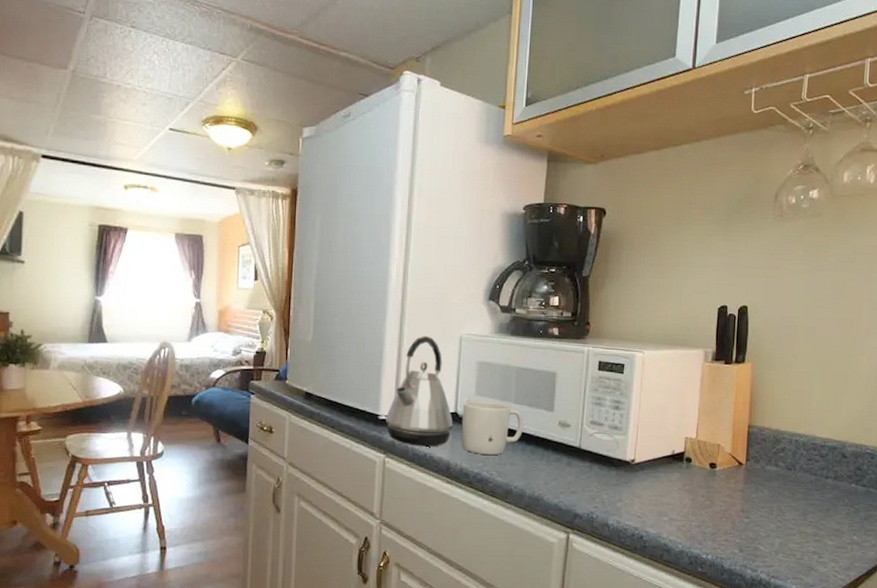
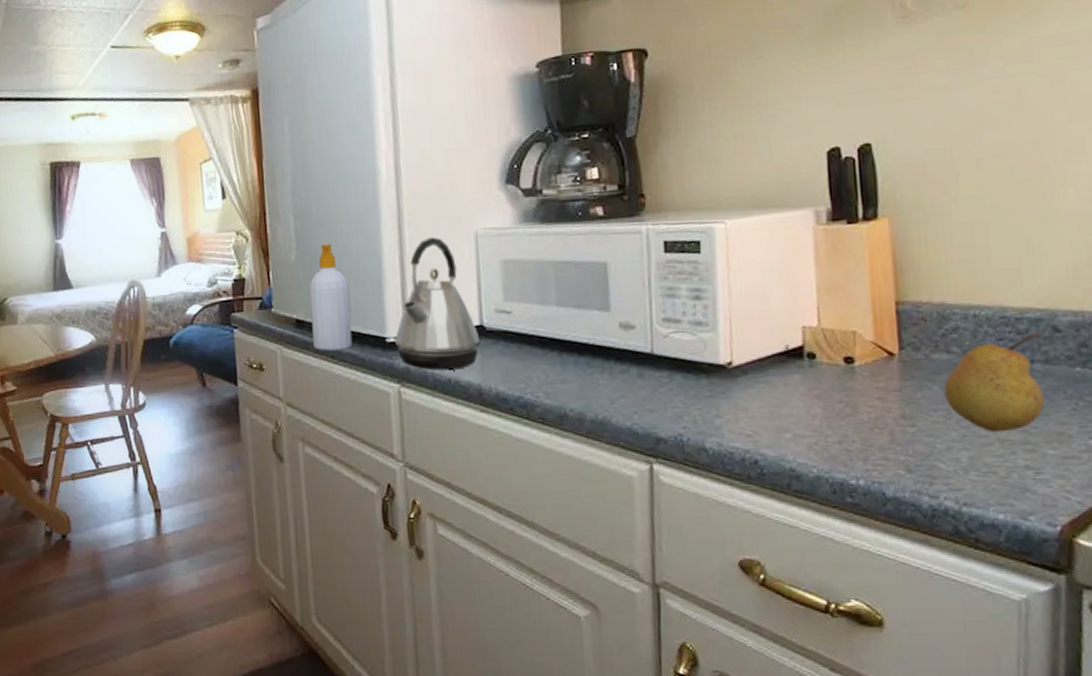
soap bottle: none [318,331,353,422] -> present [309,244,353,351]
mug: present [461,400,524,456] -> none [488,306,573,374]
fruit: none [770,456,836,526] -> present [944,331,1045,431]

